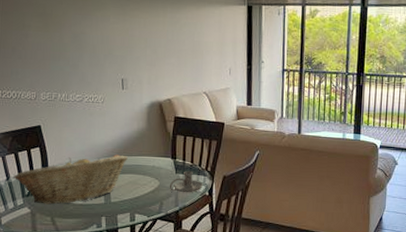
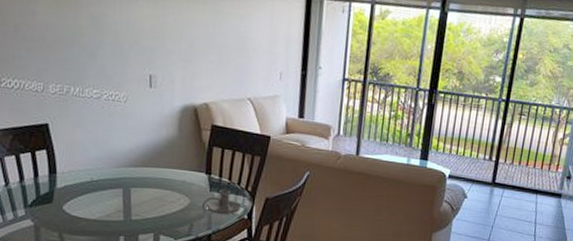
fruit basket: present [13,154,128,205] -> none [14,164,154,219]

